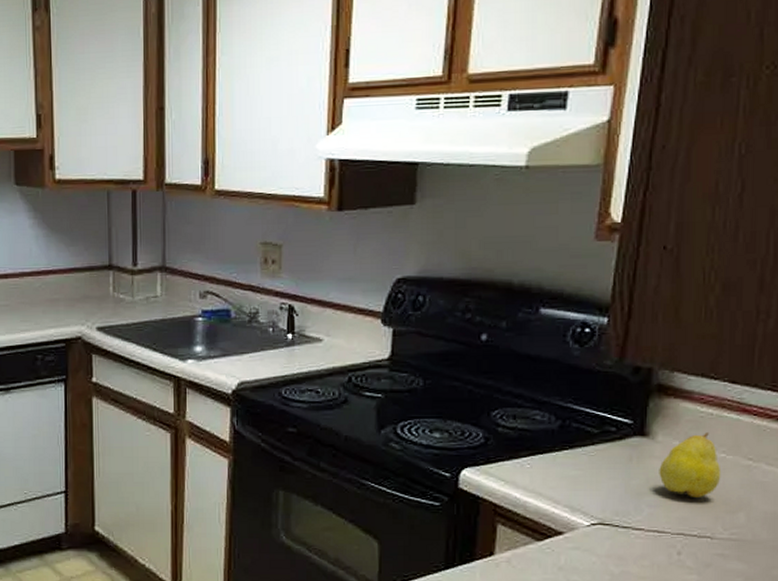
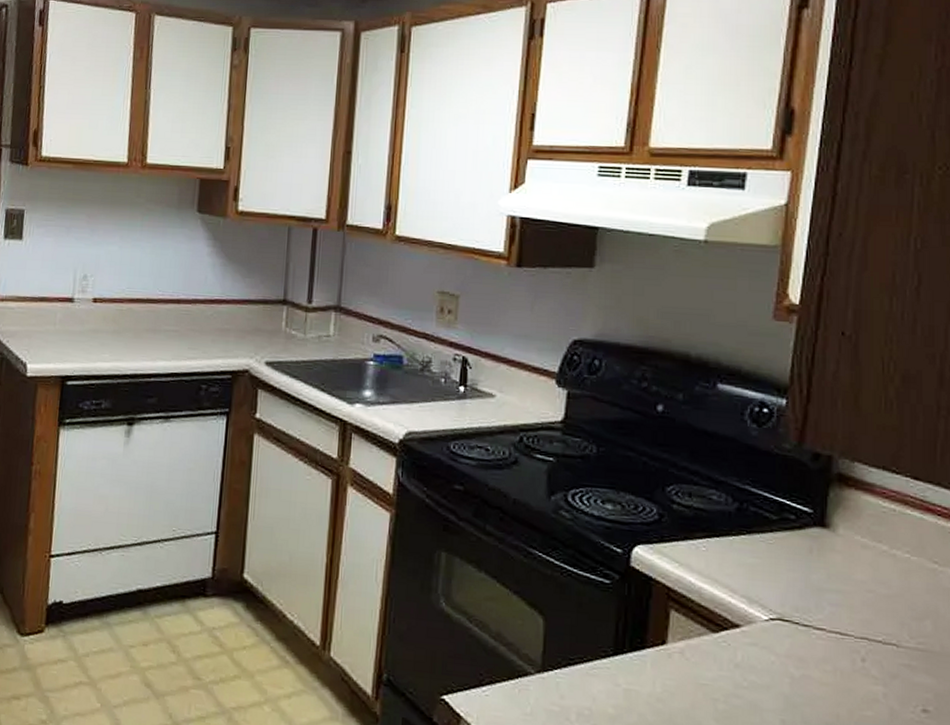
fruit: present [659,433,721,497] -> none [840,529,906,600]

